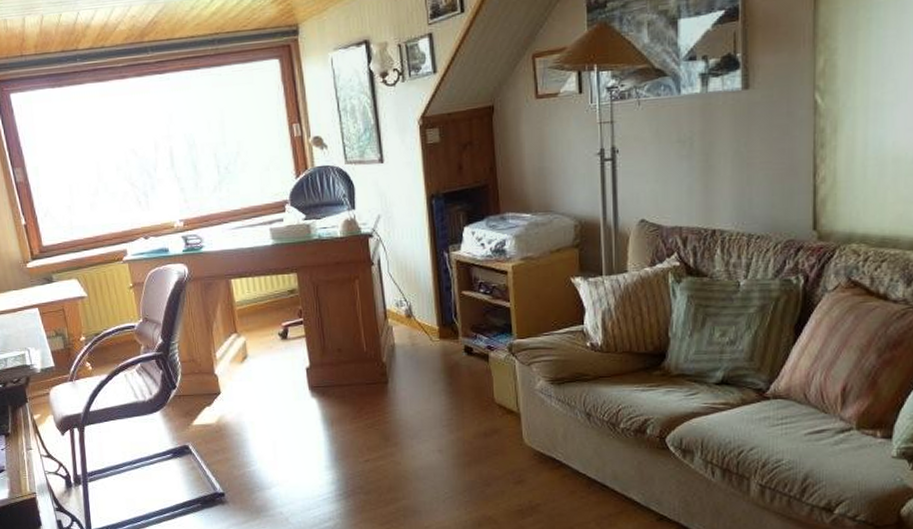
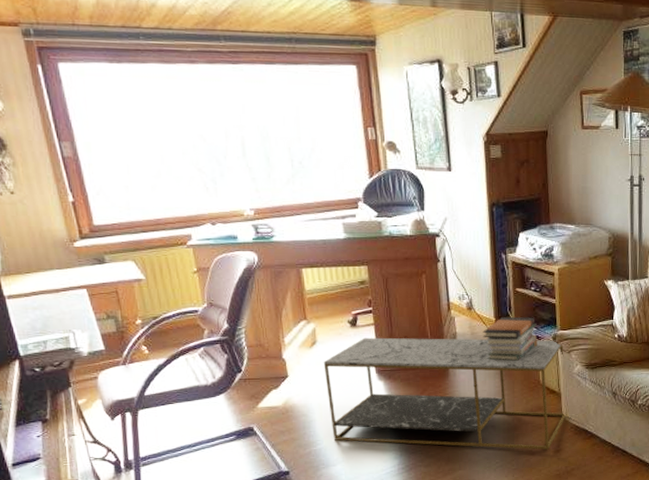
coffee table: none [254,350,528,480] -> present [323,337,567,450]
book stack: none [425,324,490,376] -> present [483,317,538,361]

